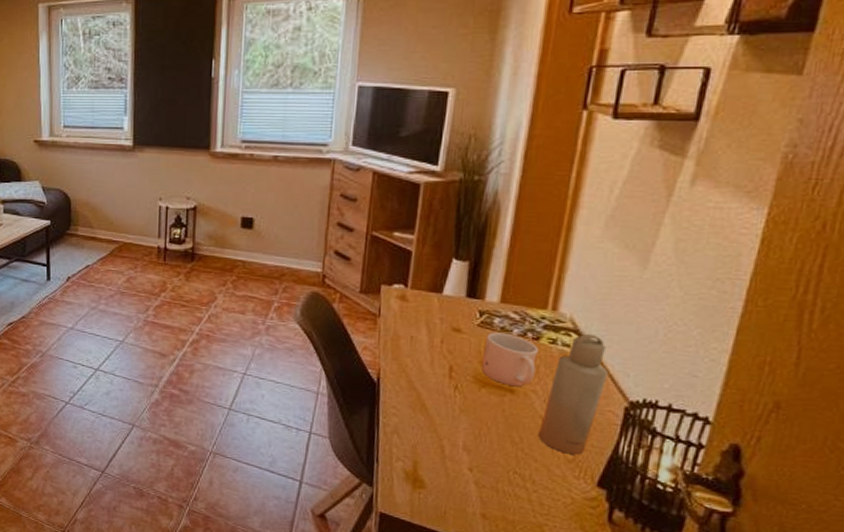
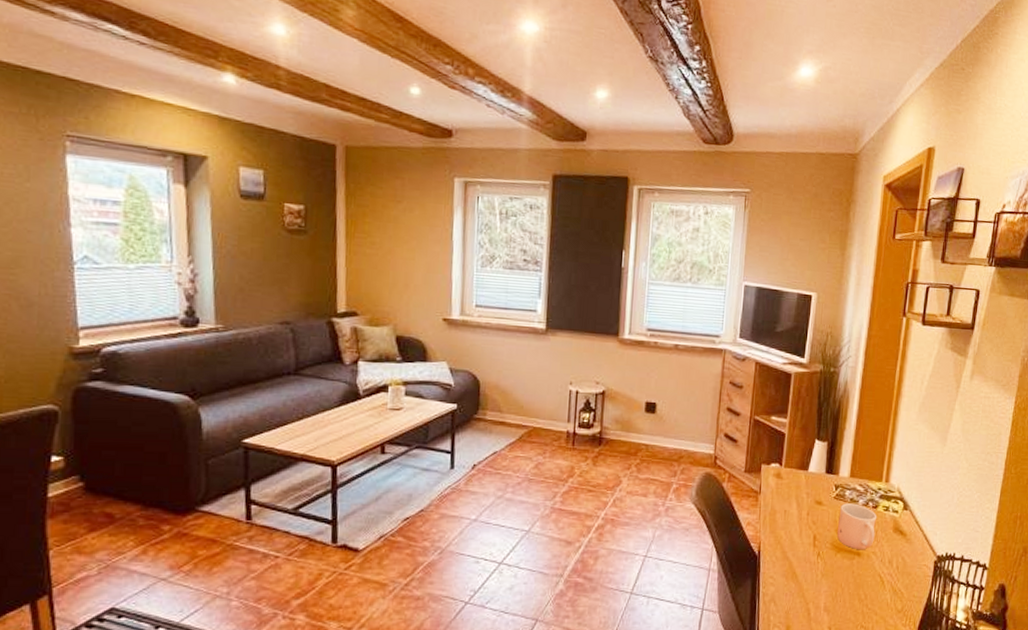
bottle: present [538,333,608,455] -> none [878,500,923,605]

